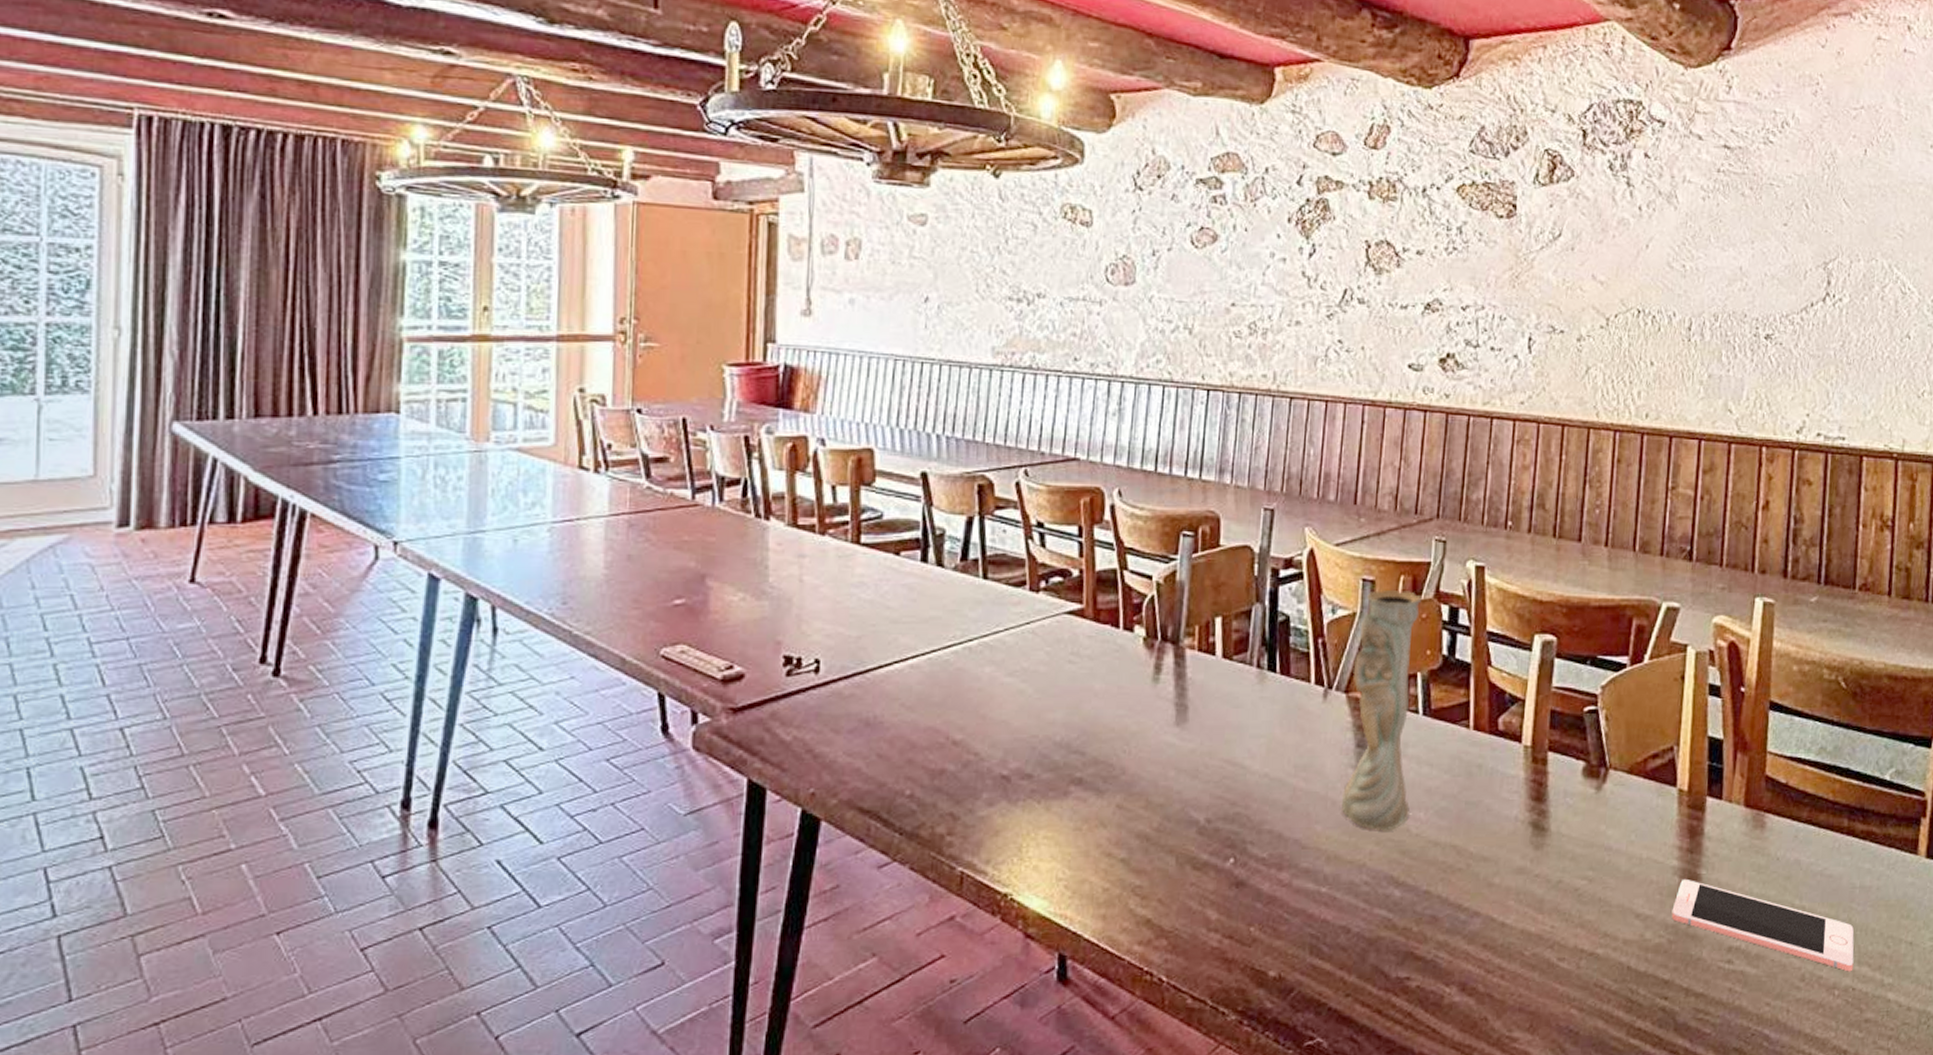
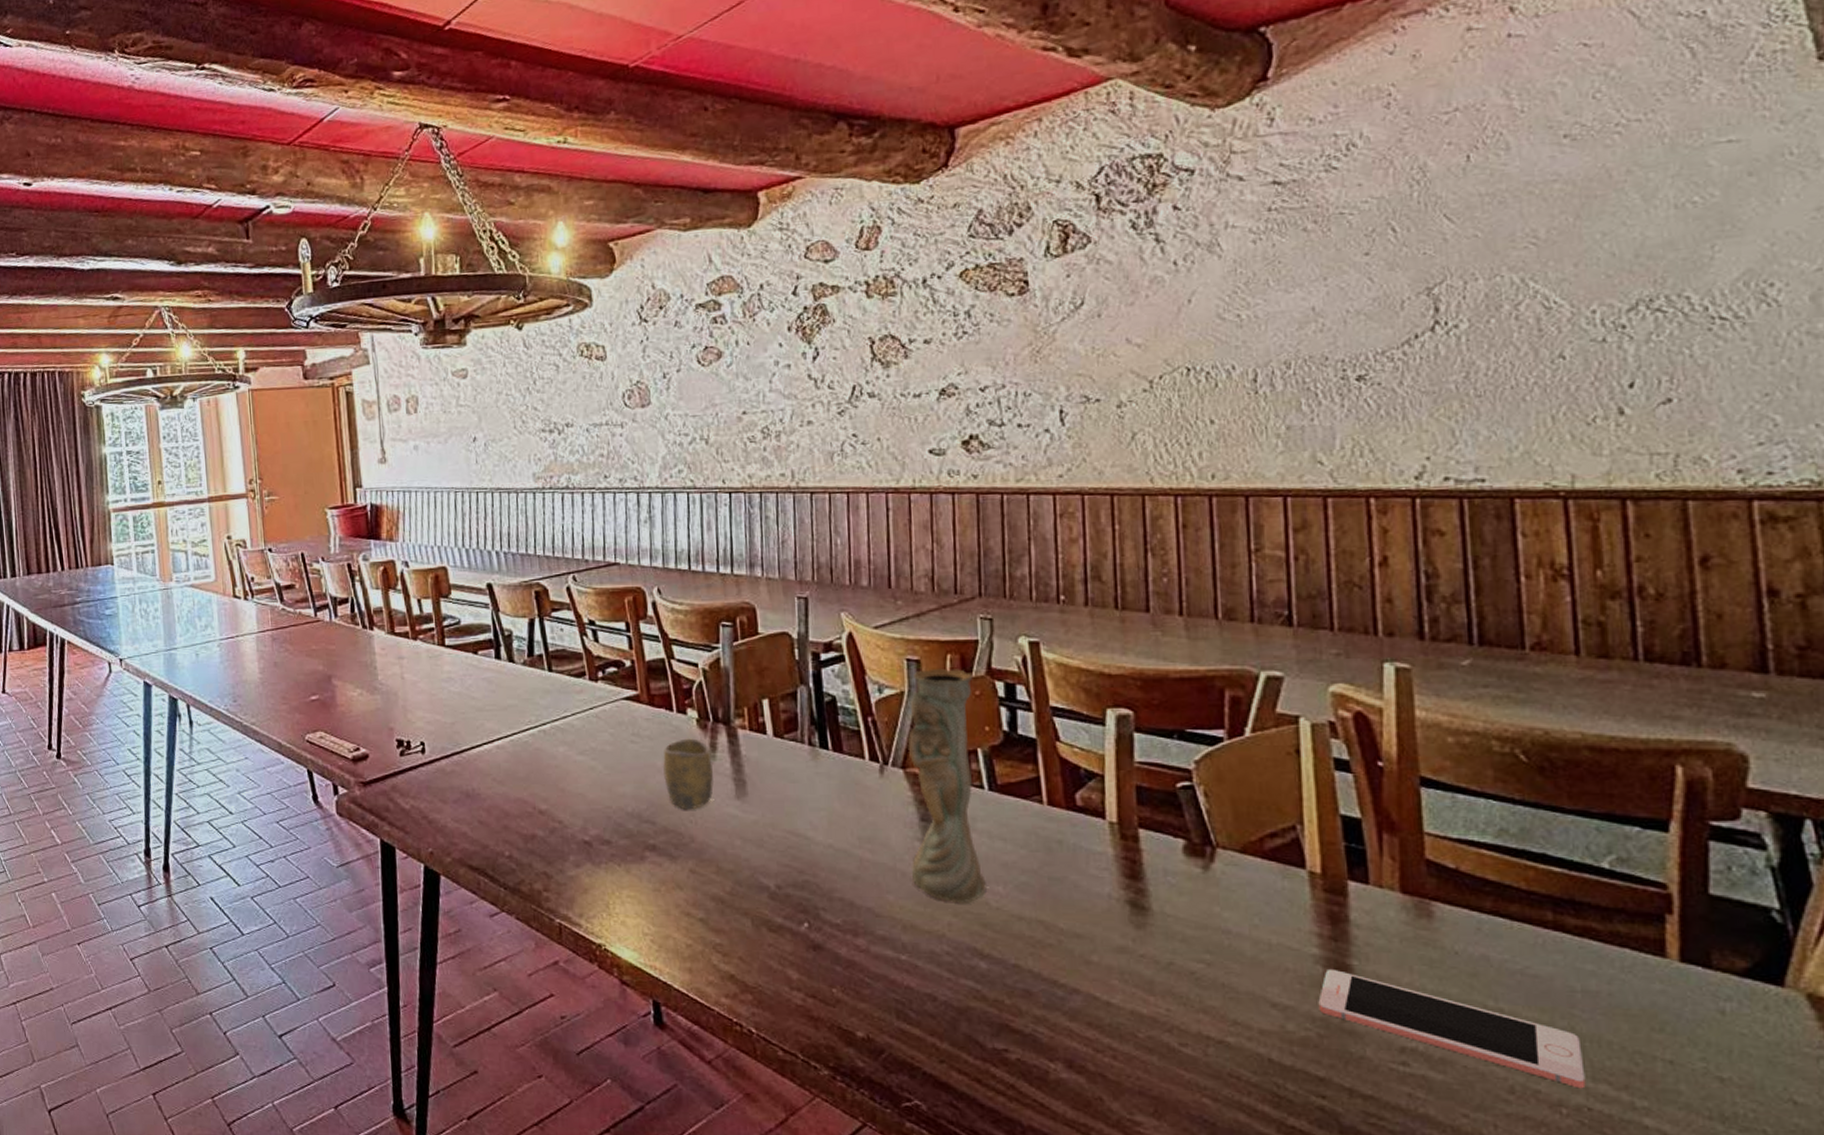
cup: none [1100,659,1155,739] -> present [662,738,714,810]

